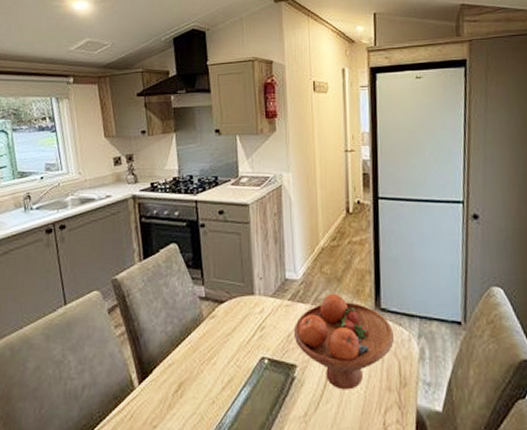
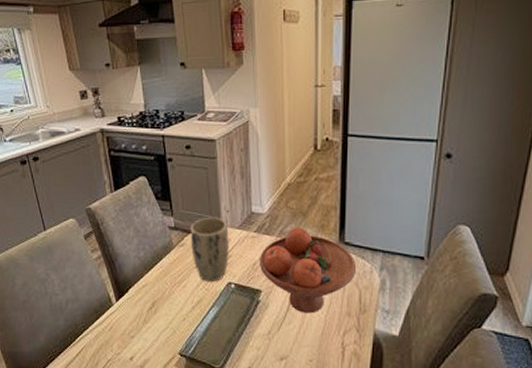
plant pot: none [221,285,262,358] -> present [190,217,229,283]

